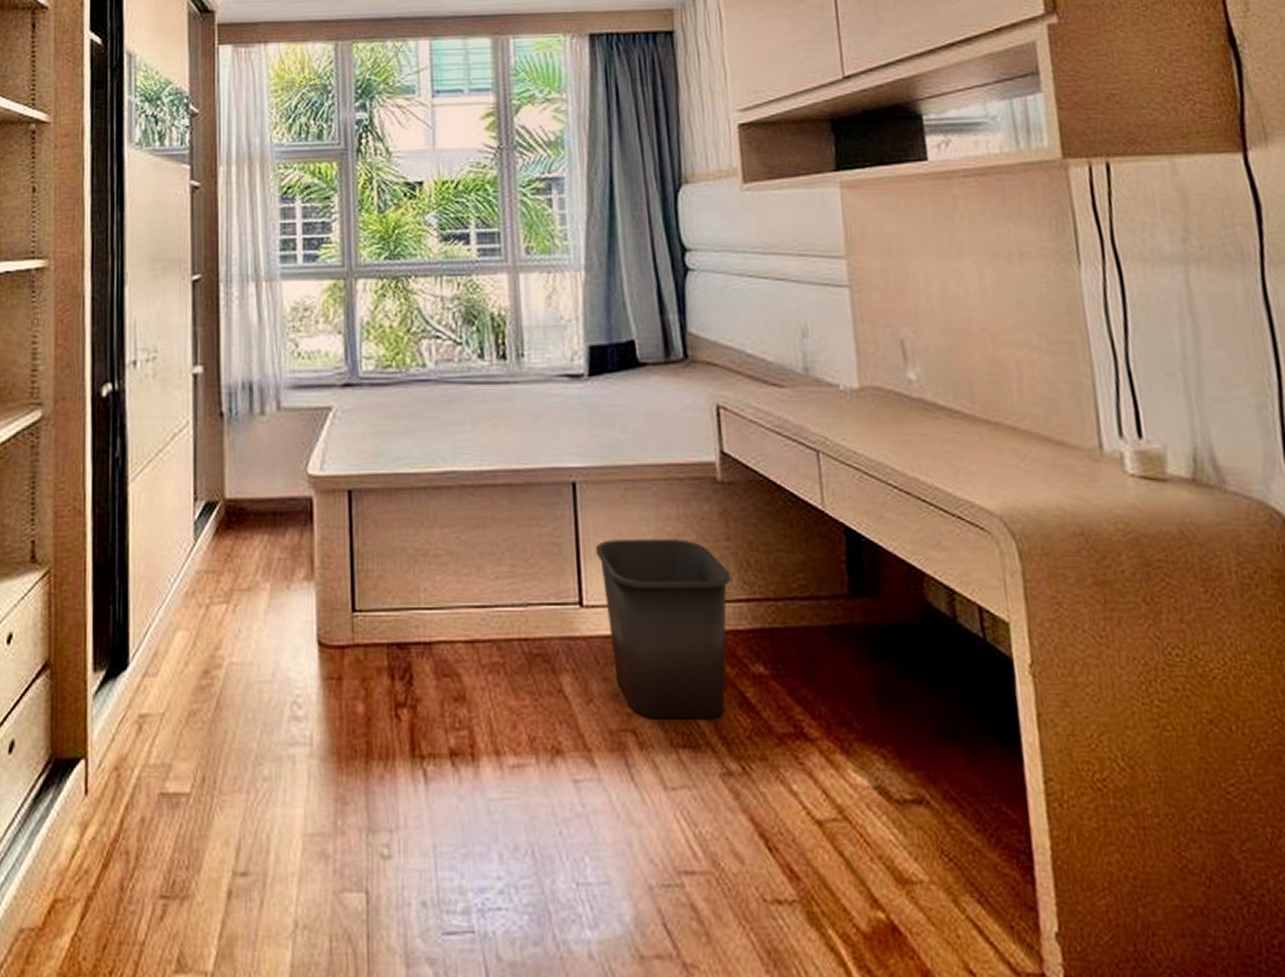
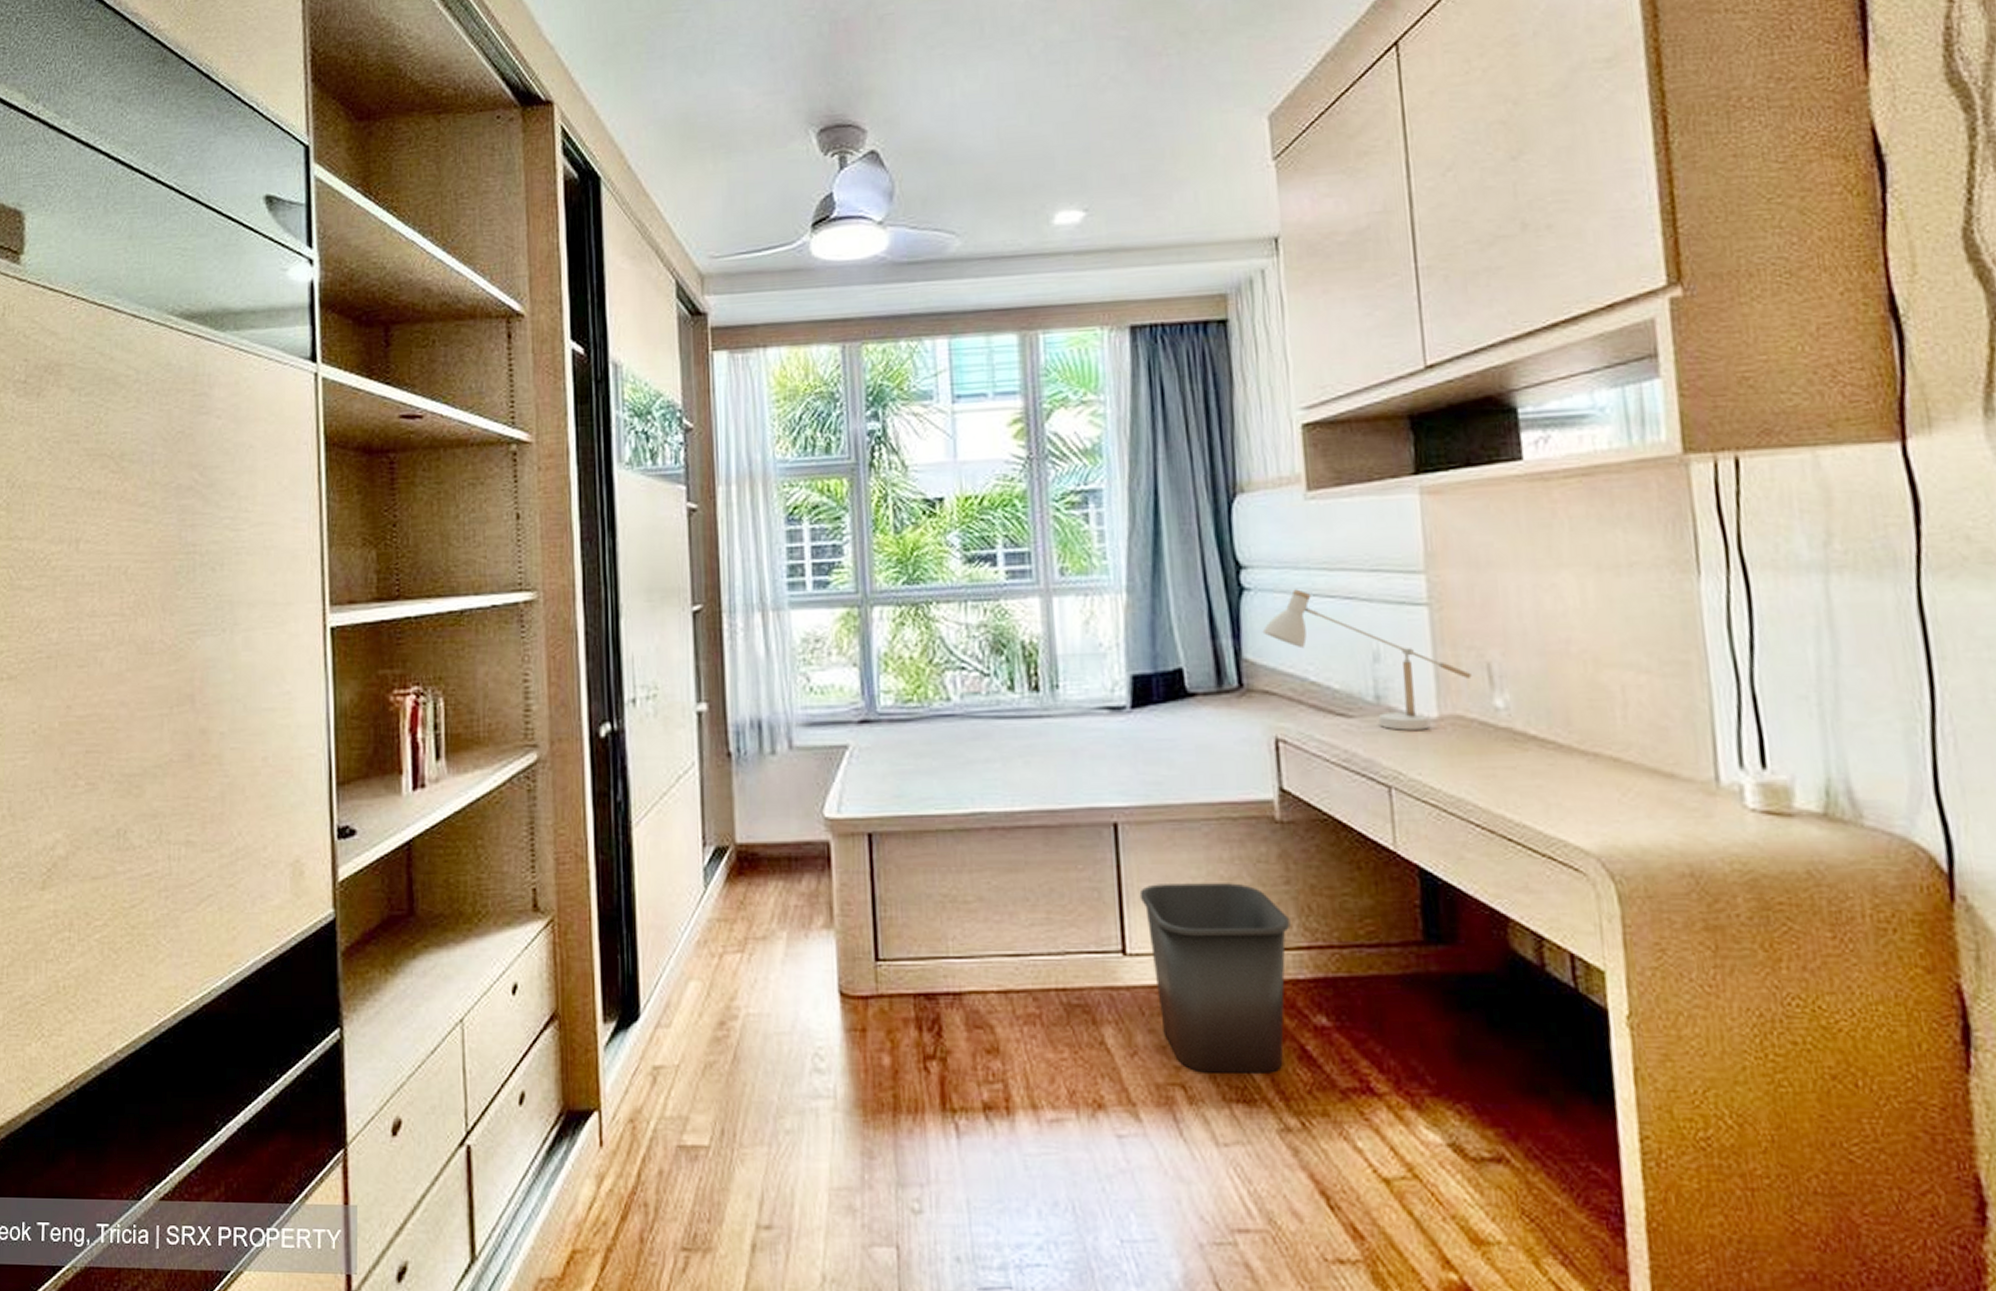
desk lamp: none [704,270,888,400] -> present [1262,589,1472,730]

